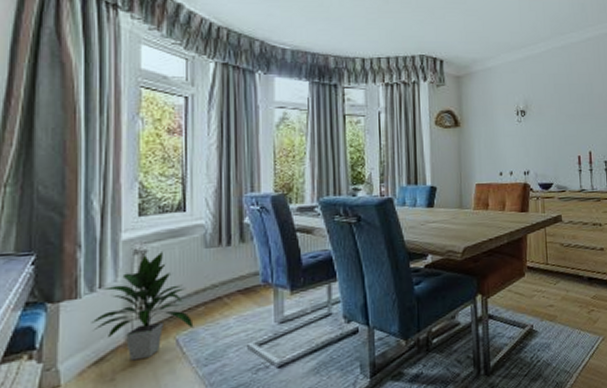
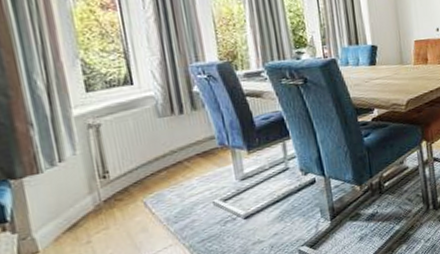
indoor plant: present [91,252,194,361] -> none [57,124,160,225]

